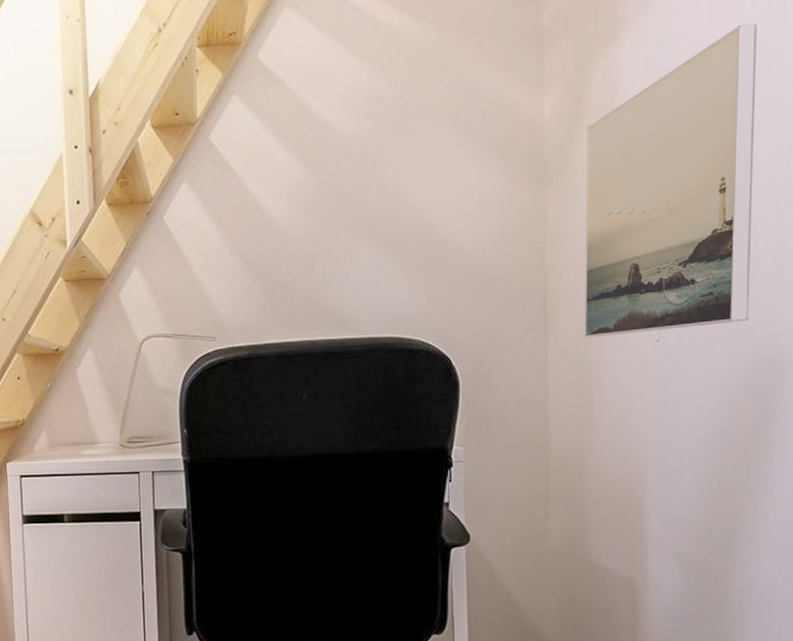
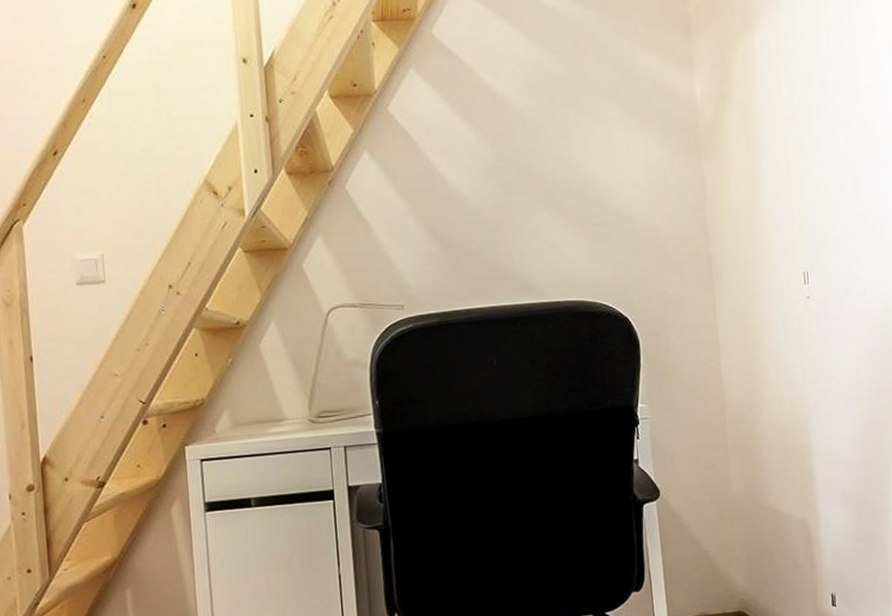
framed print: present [585,23,757,338] -> none [733,19,881,297]

